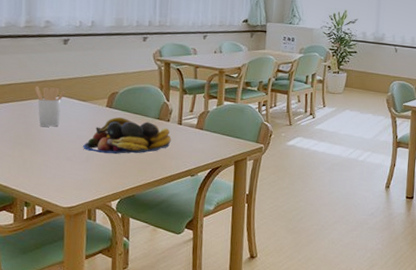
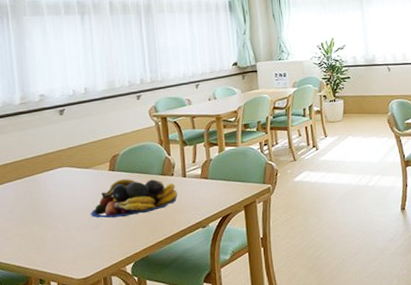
utensil holder: present [35,86,65,127] -> none [36,158,67,200]

